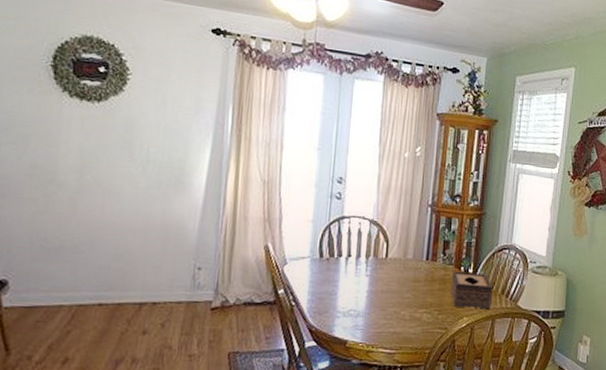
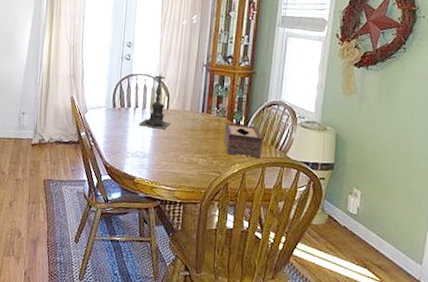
candle holder: none [351,215,390,282] -> present [138,73,171,130]

